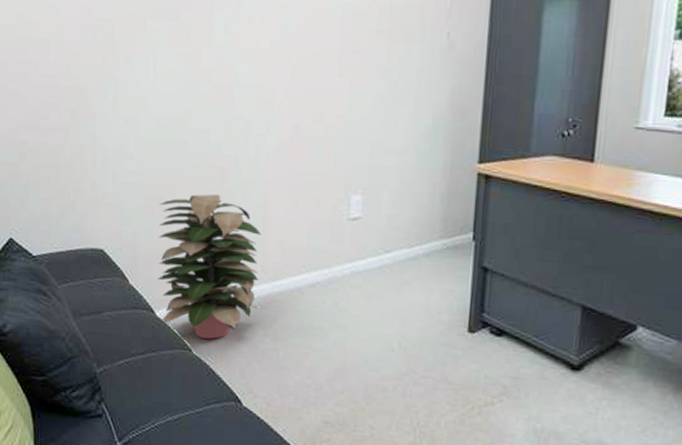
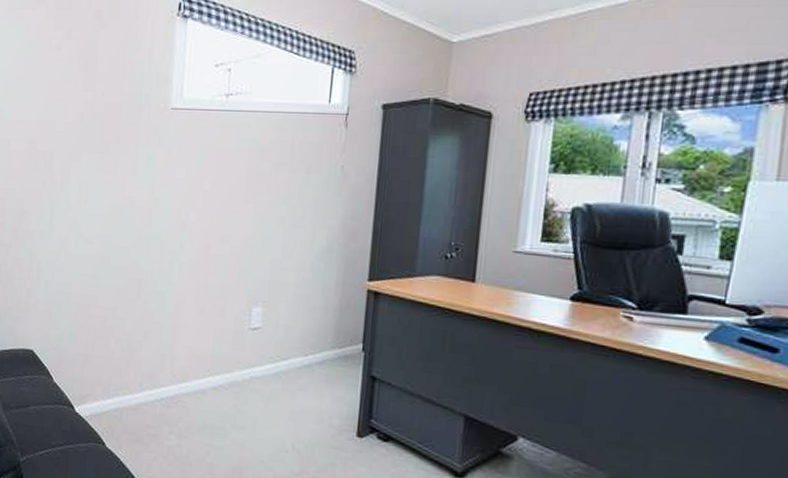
decorative plant: present [157,194,261,339] -> none [78,303,171,435]

